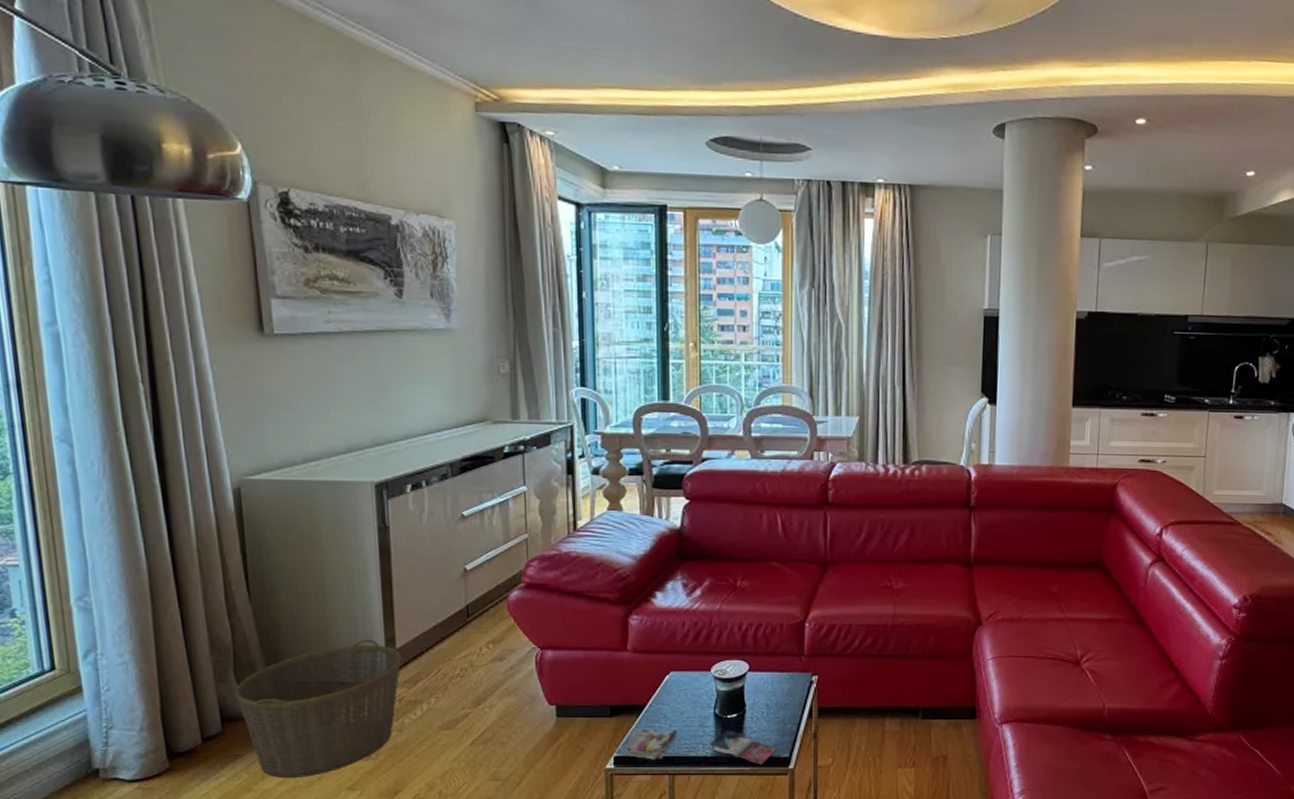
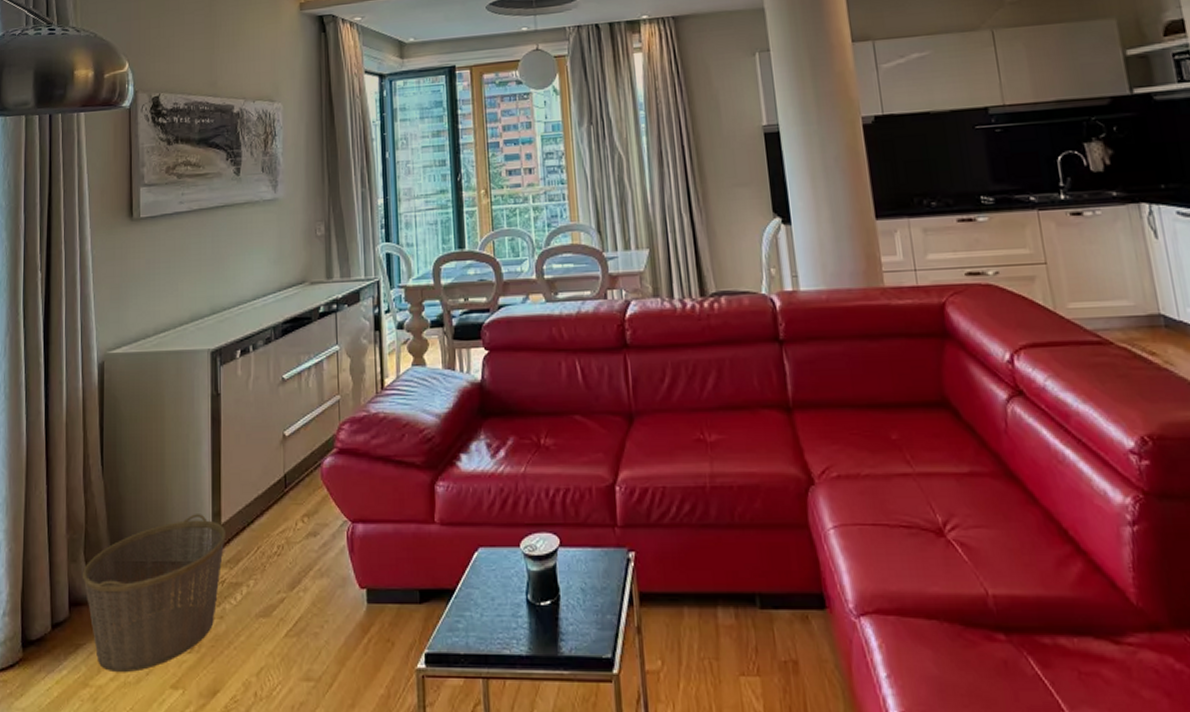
magazine: present [623,728,776,765] -> none [434,618,597,668]

